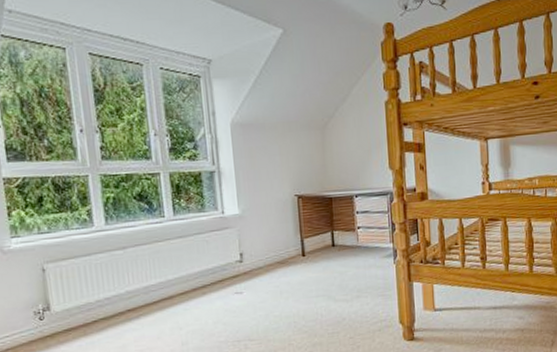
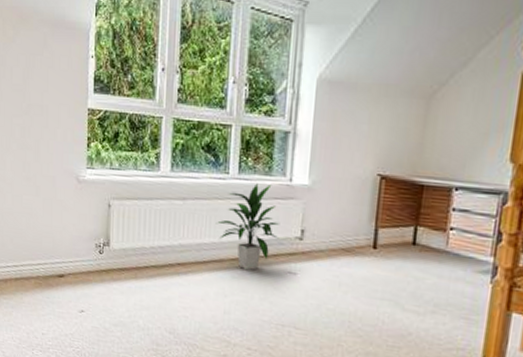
indoor plant: none [159,219,222,301] -> present [216,183,280,271]

